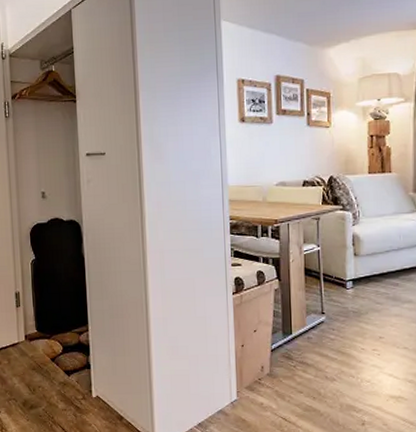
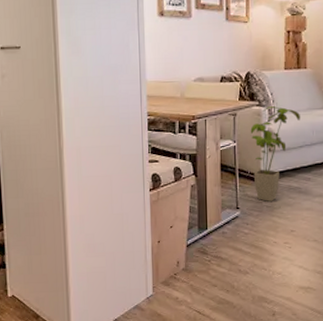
house plant: none [334,210,386,307] -> present [250,106,300,201]

